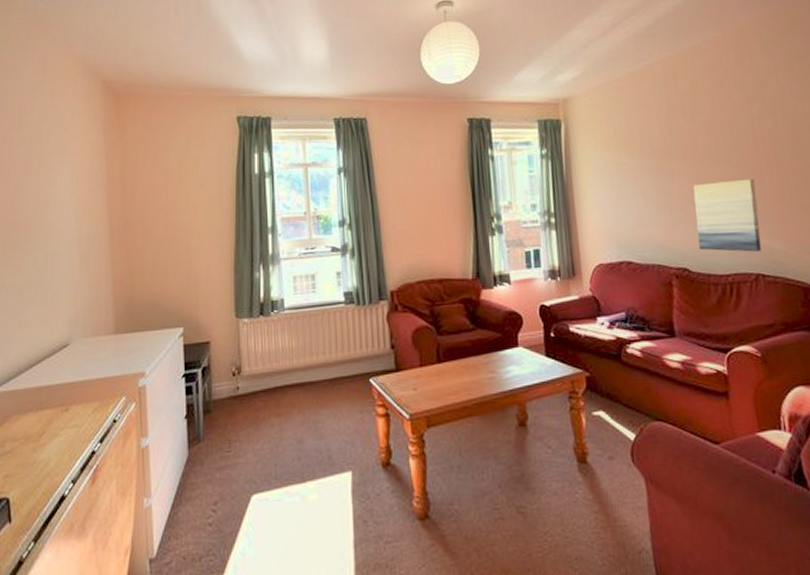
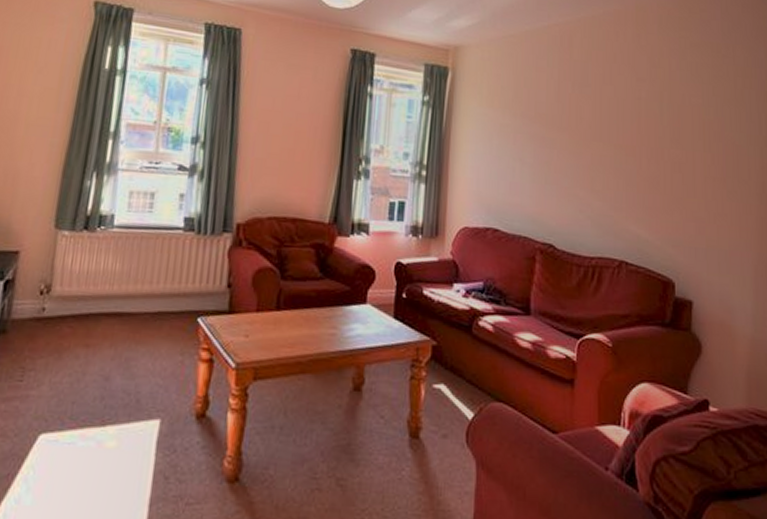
wall art: present [693,178,762,252] -> none [567,159,632,238]

